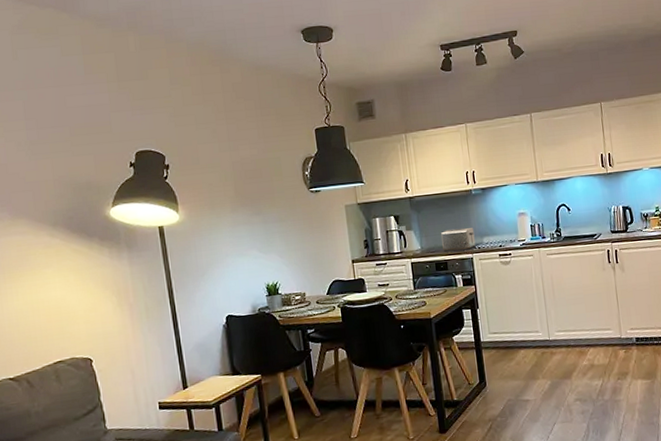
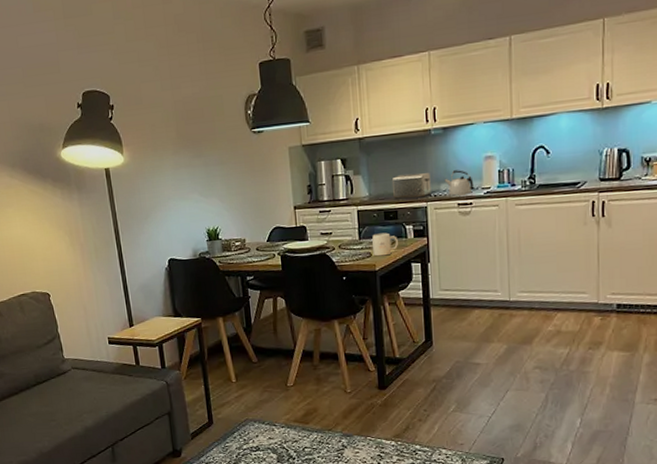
mug: none [425,282,450,305] -> present [371,232,399,257]
kettle: none [486,225,512,248] -> present [444,170,474,197]

